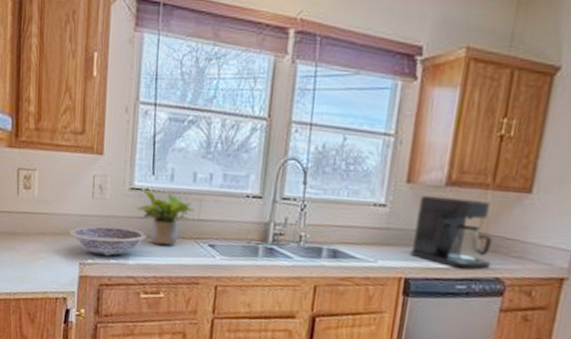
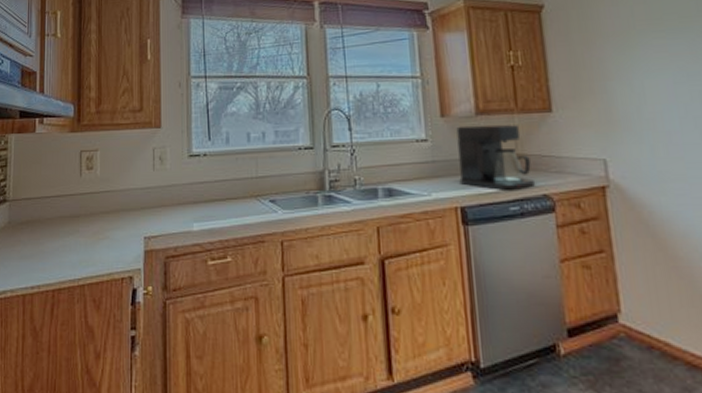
bowl: present [69,225,148,256] -> none [133,195,210,225]
potted plant: present [137,189,194,245] -> none [197,154,251,207]

